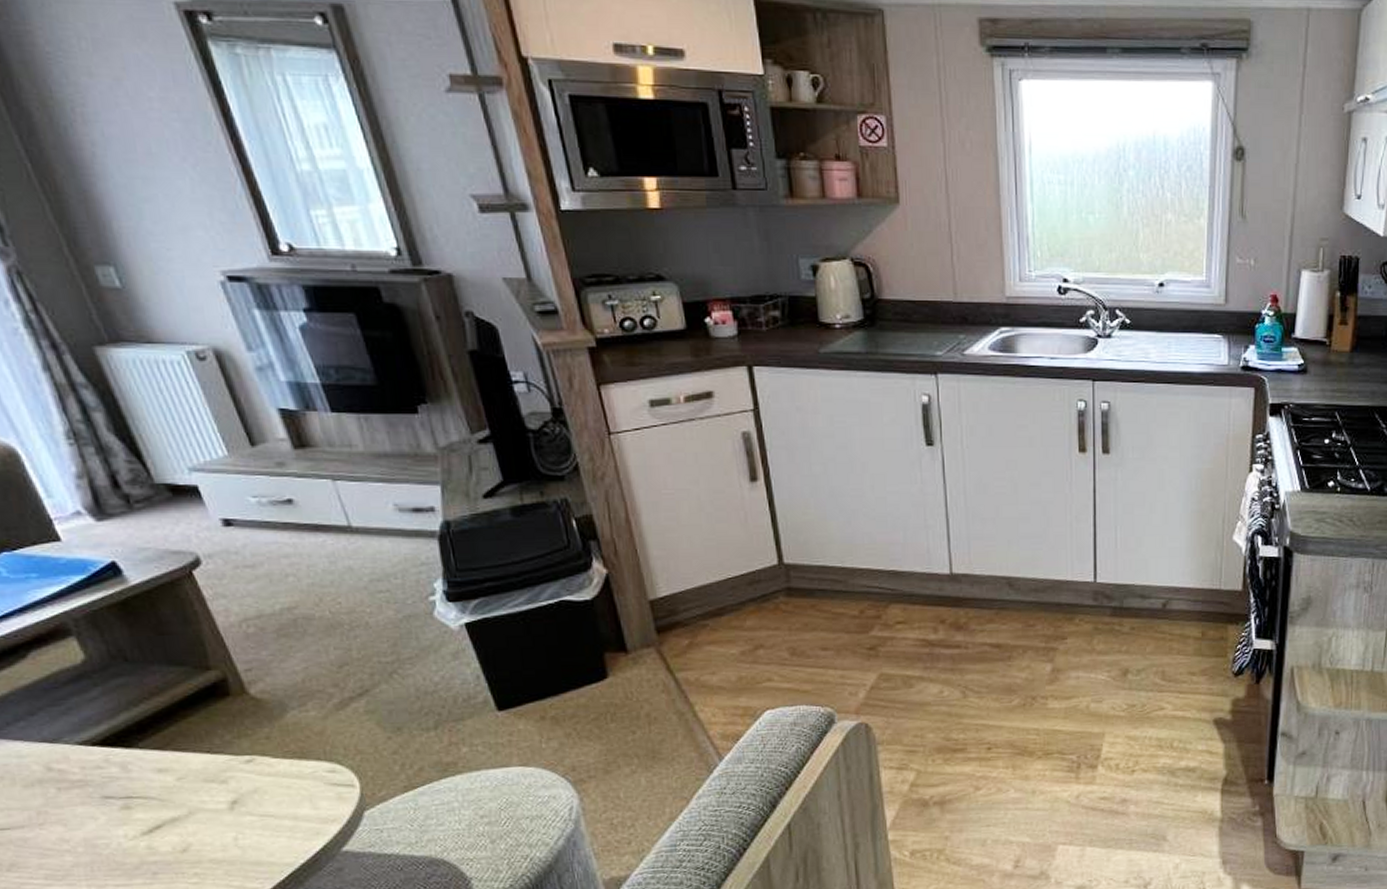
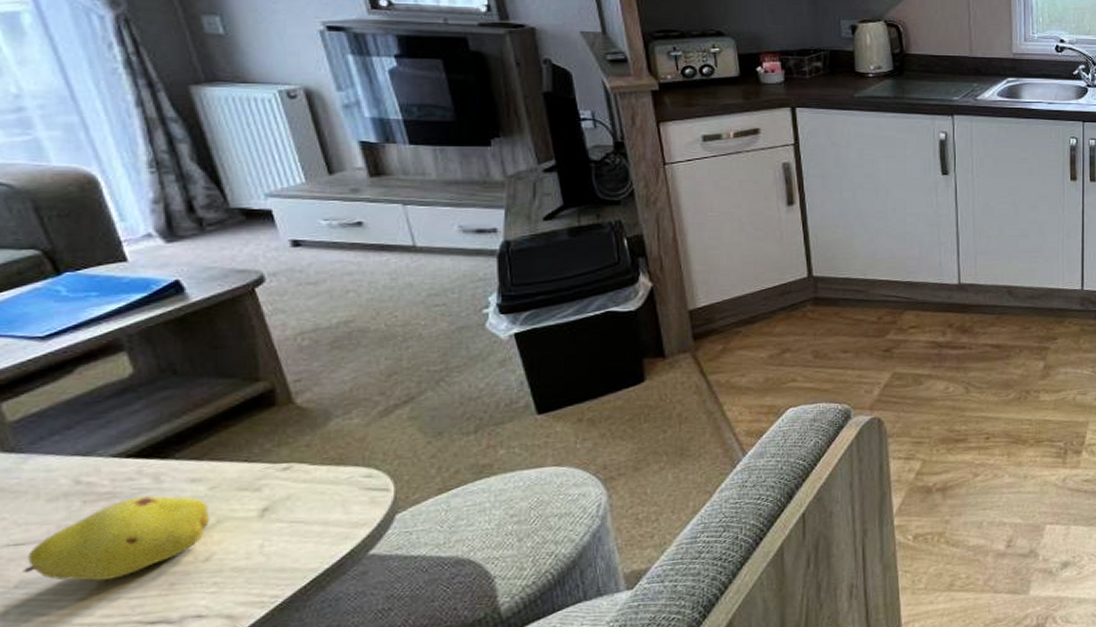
fruit: none [11,785,183,867] -> present [22,496,210,581]

